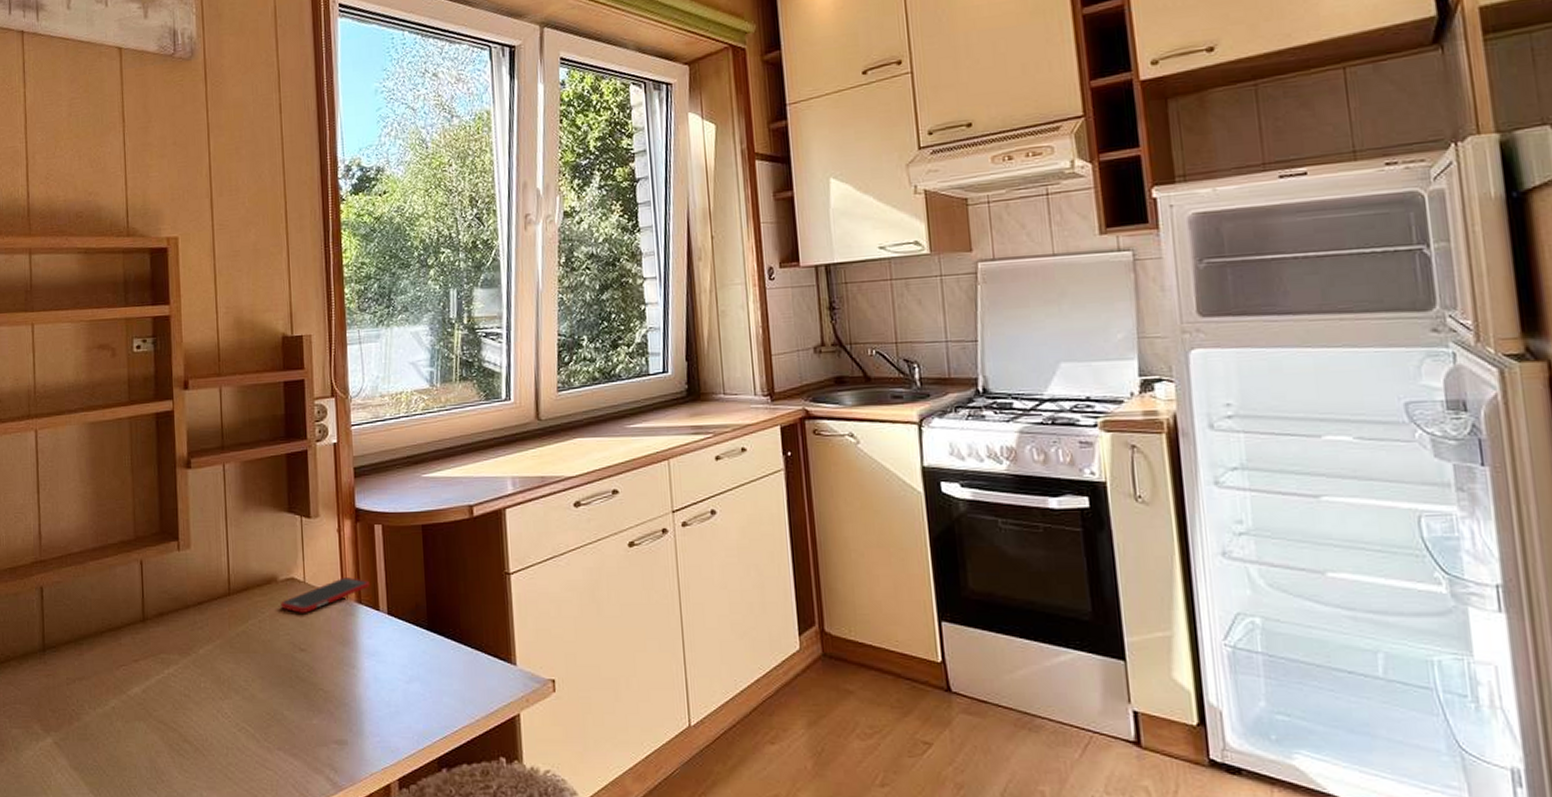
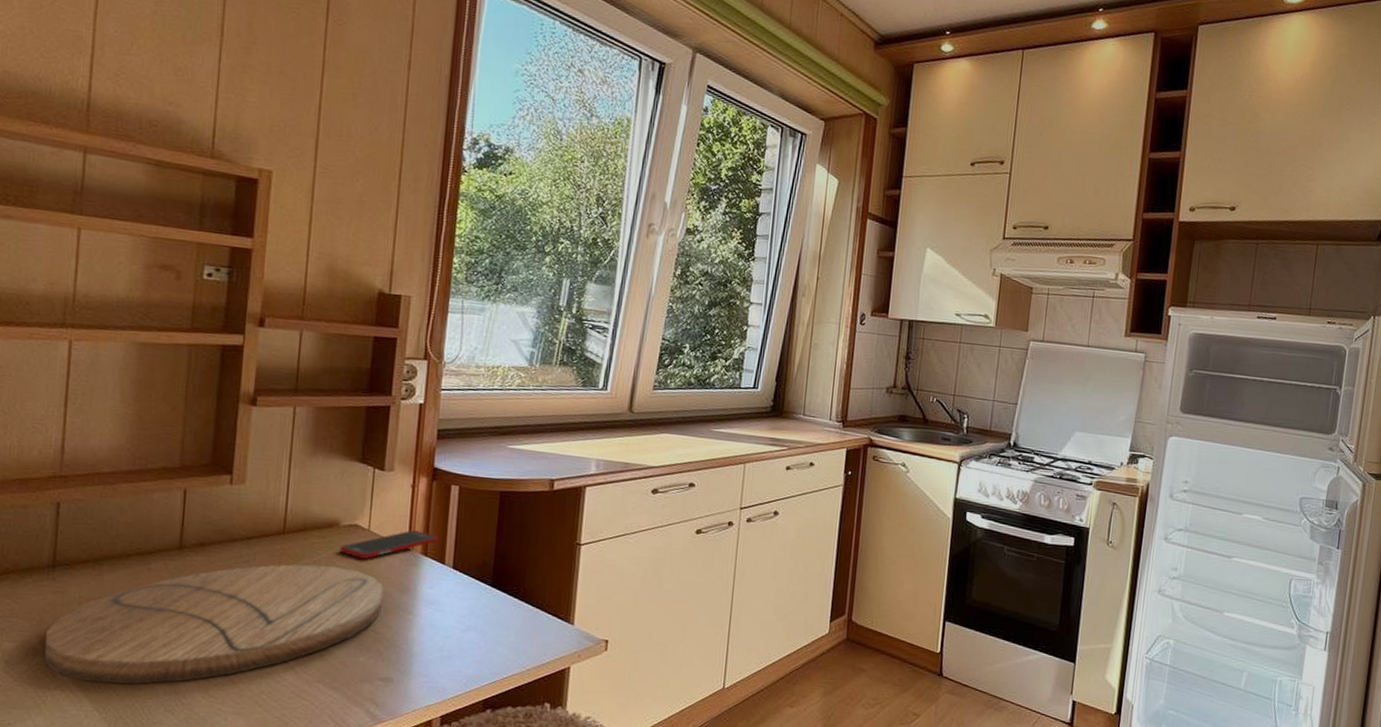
cutting board: none [43,625,327,765] -> present [44,564,384,685]

